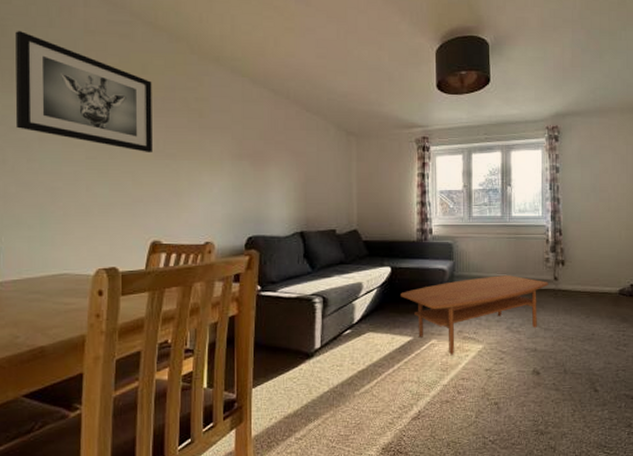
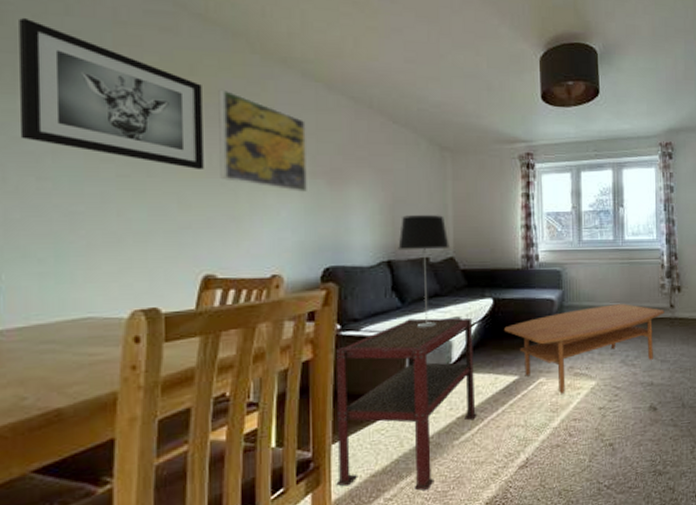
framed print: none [164,85,235,173] -> present [218,89,308,193]
side table: none [256,283,376,433] -> present [336,318,477,491]
table lamp: none [309,192,353,291] -> present [398,215,449,328]

